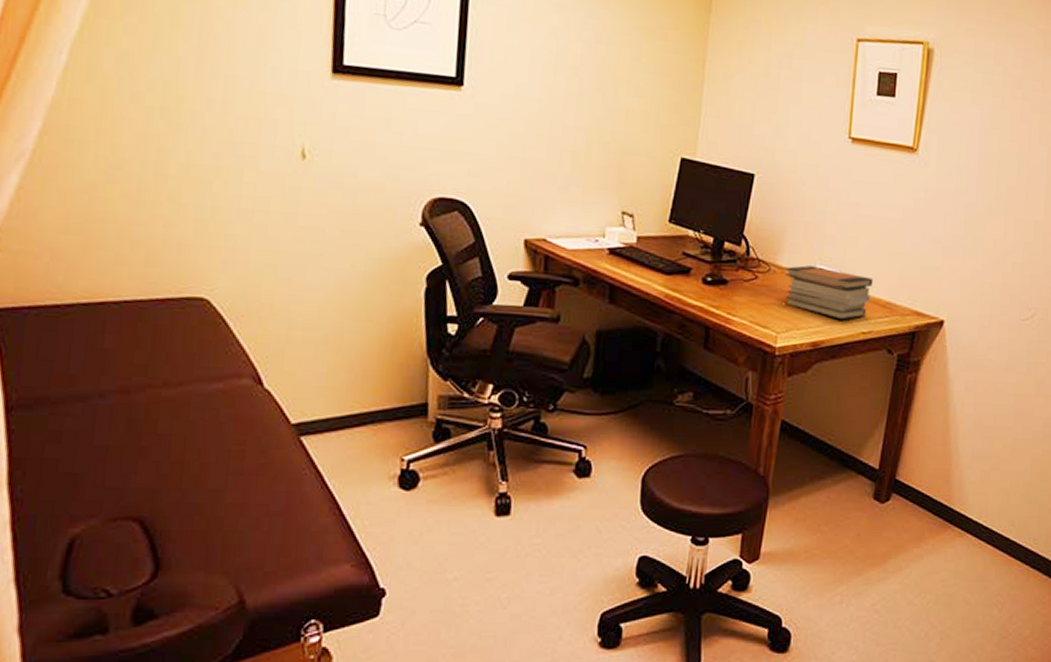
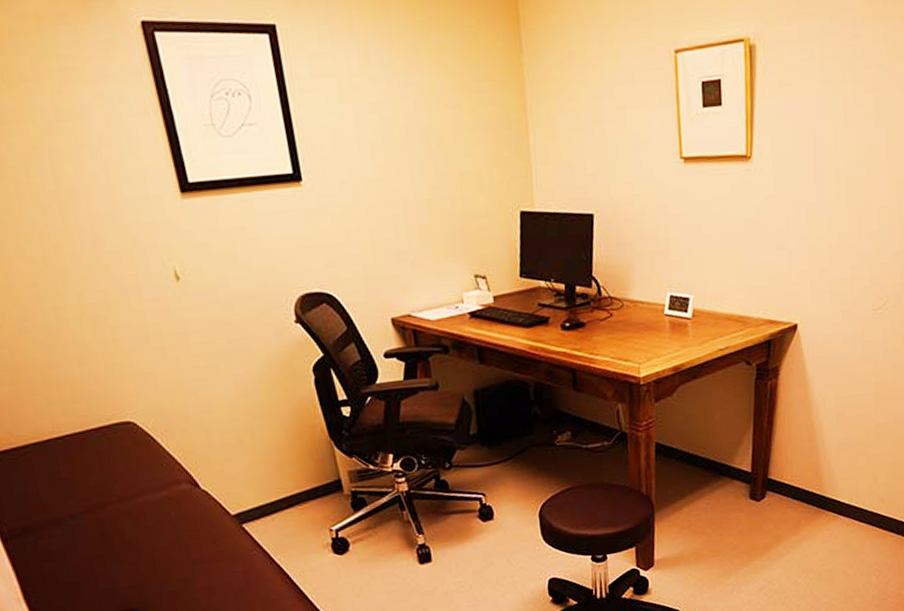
book stack: present [784,265,873,320] -> none [637,293,724,341]

